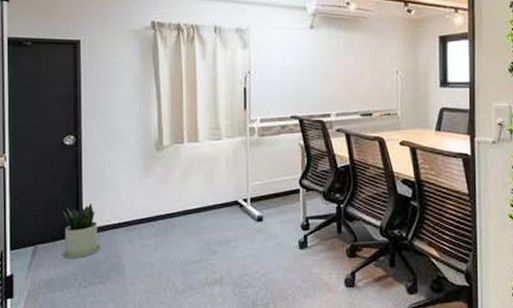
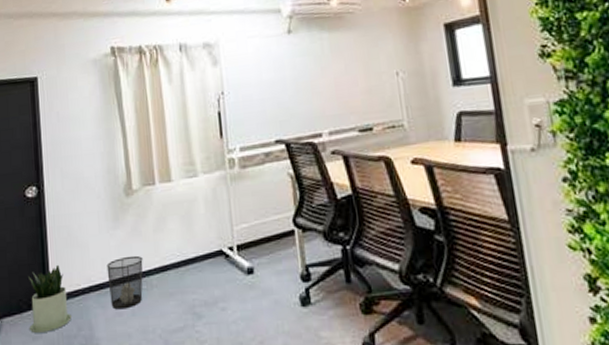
waste bin: none [135,200,168,243] -> present [107,255,143,310]

